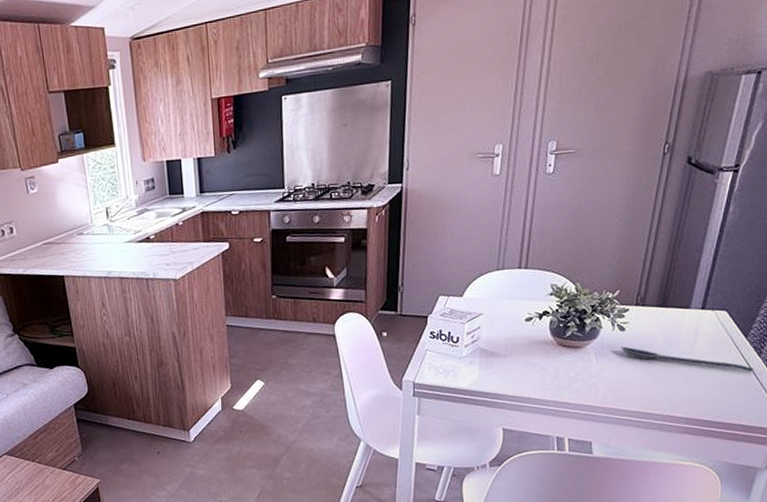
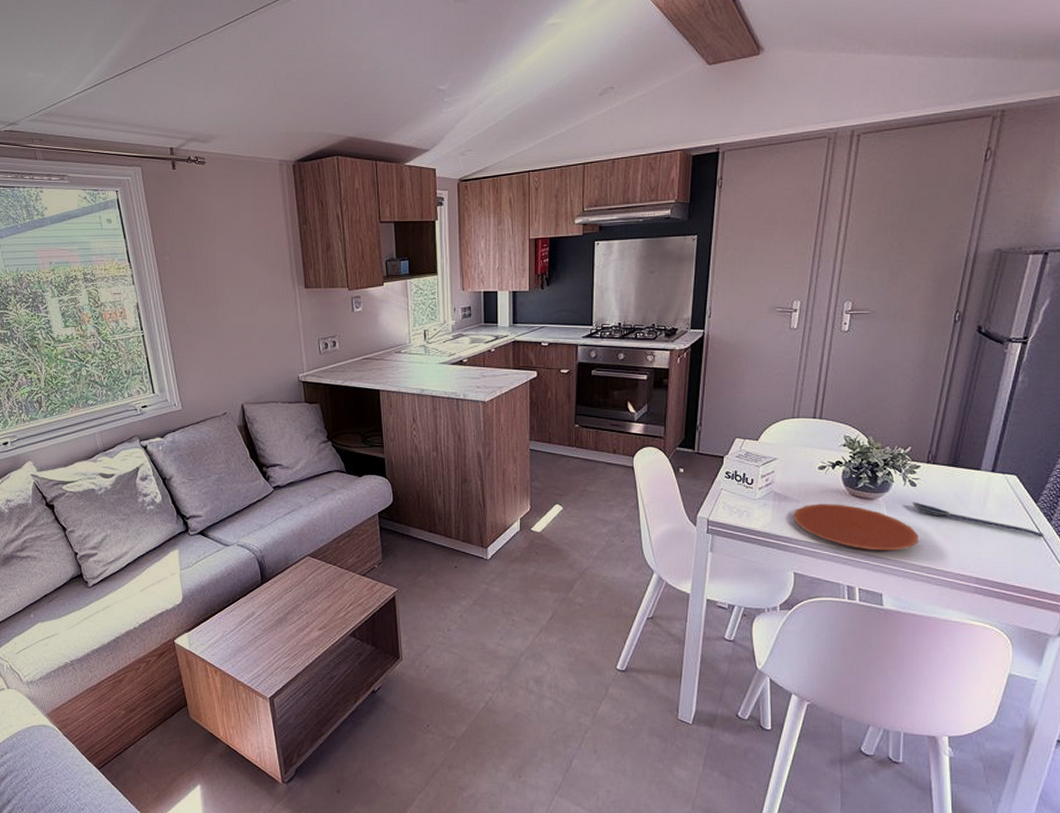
plate: none [501,355,628,399] -> present [793,504,918,551]

